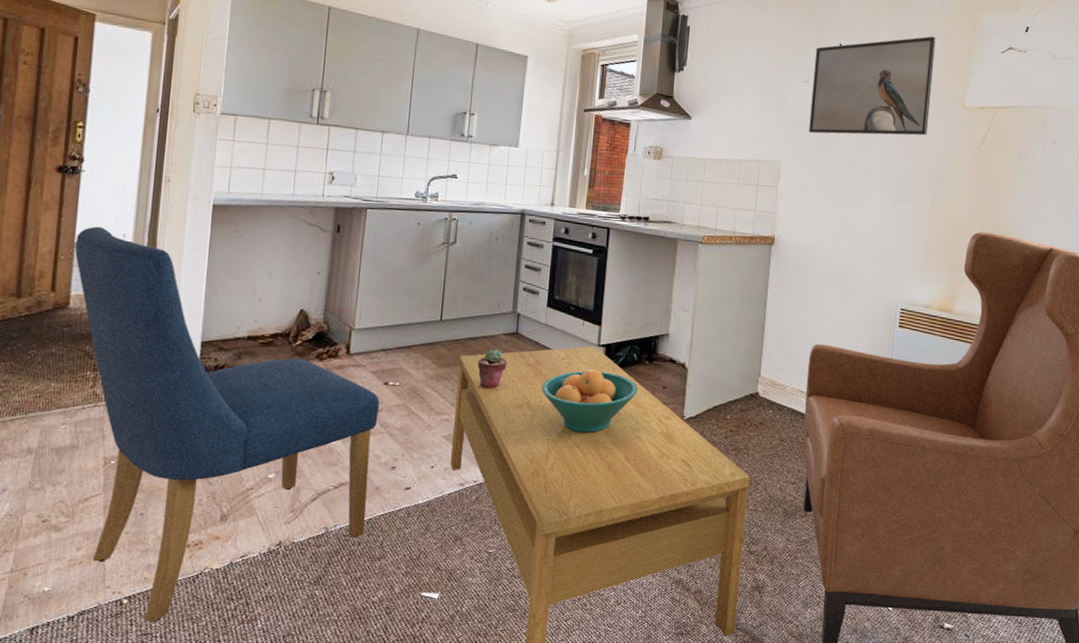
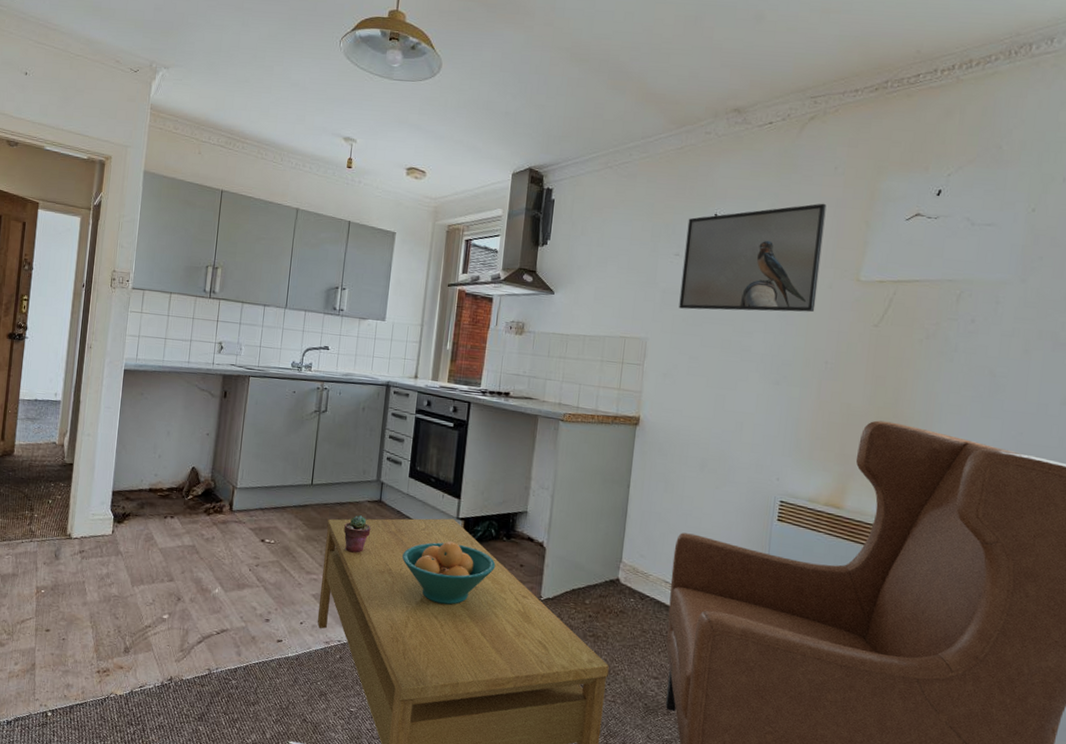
chair: present [75,226,380,623] -> none [19,385,257,737]

